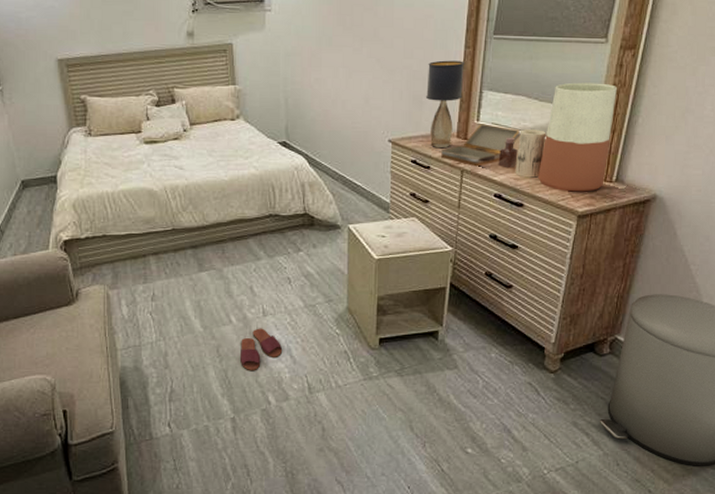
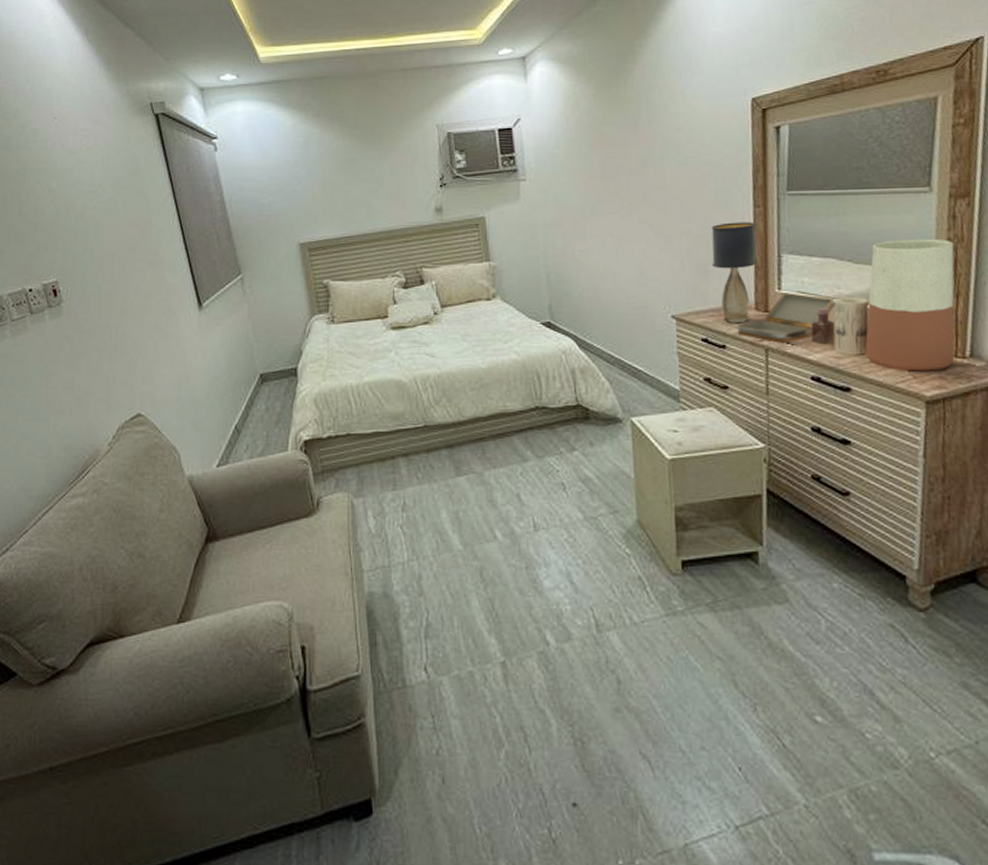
slippers: present [240,328,283,370] -> none [508,546,561,600]

